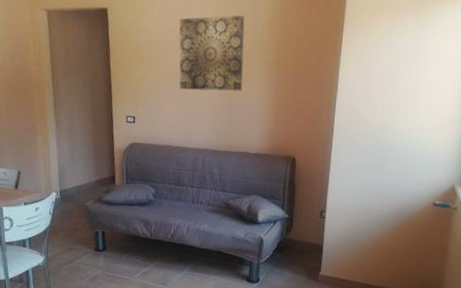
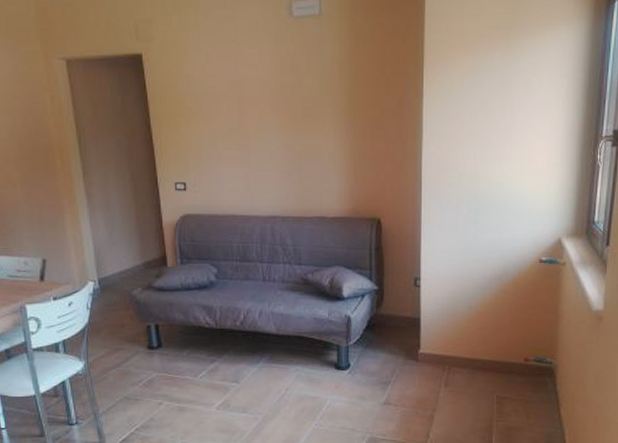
wall art: present [178,15,245,92] -> none [231,57,313,148]

